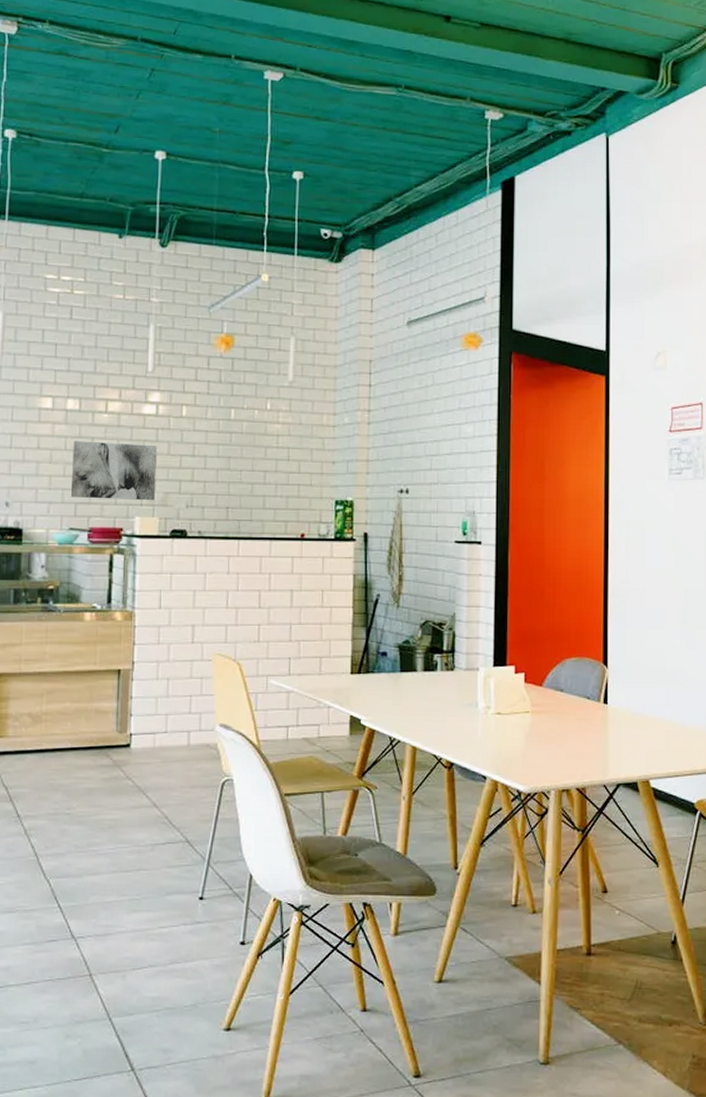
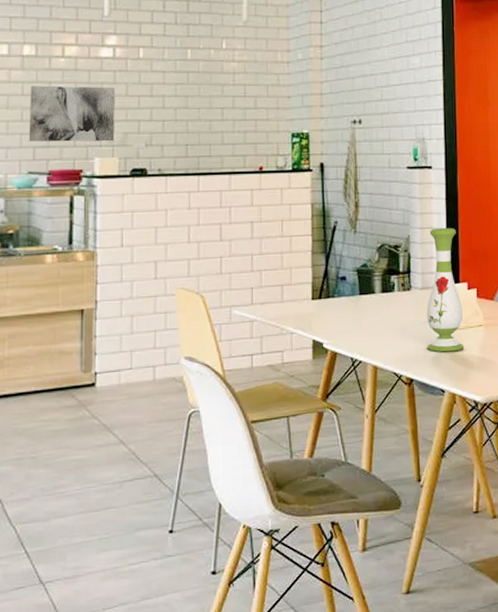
vase: none [469,606,509,738] -> present [426,227,465,352]

